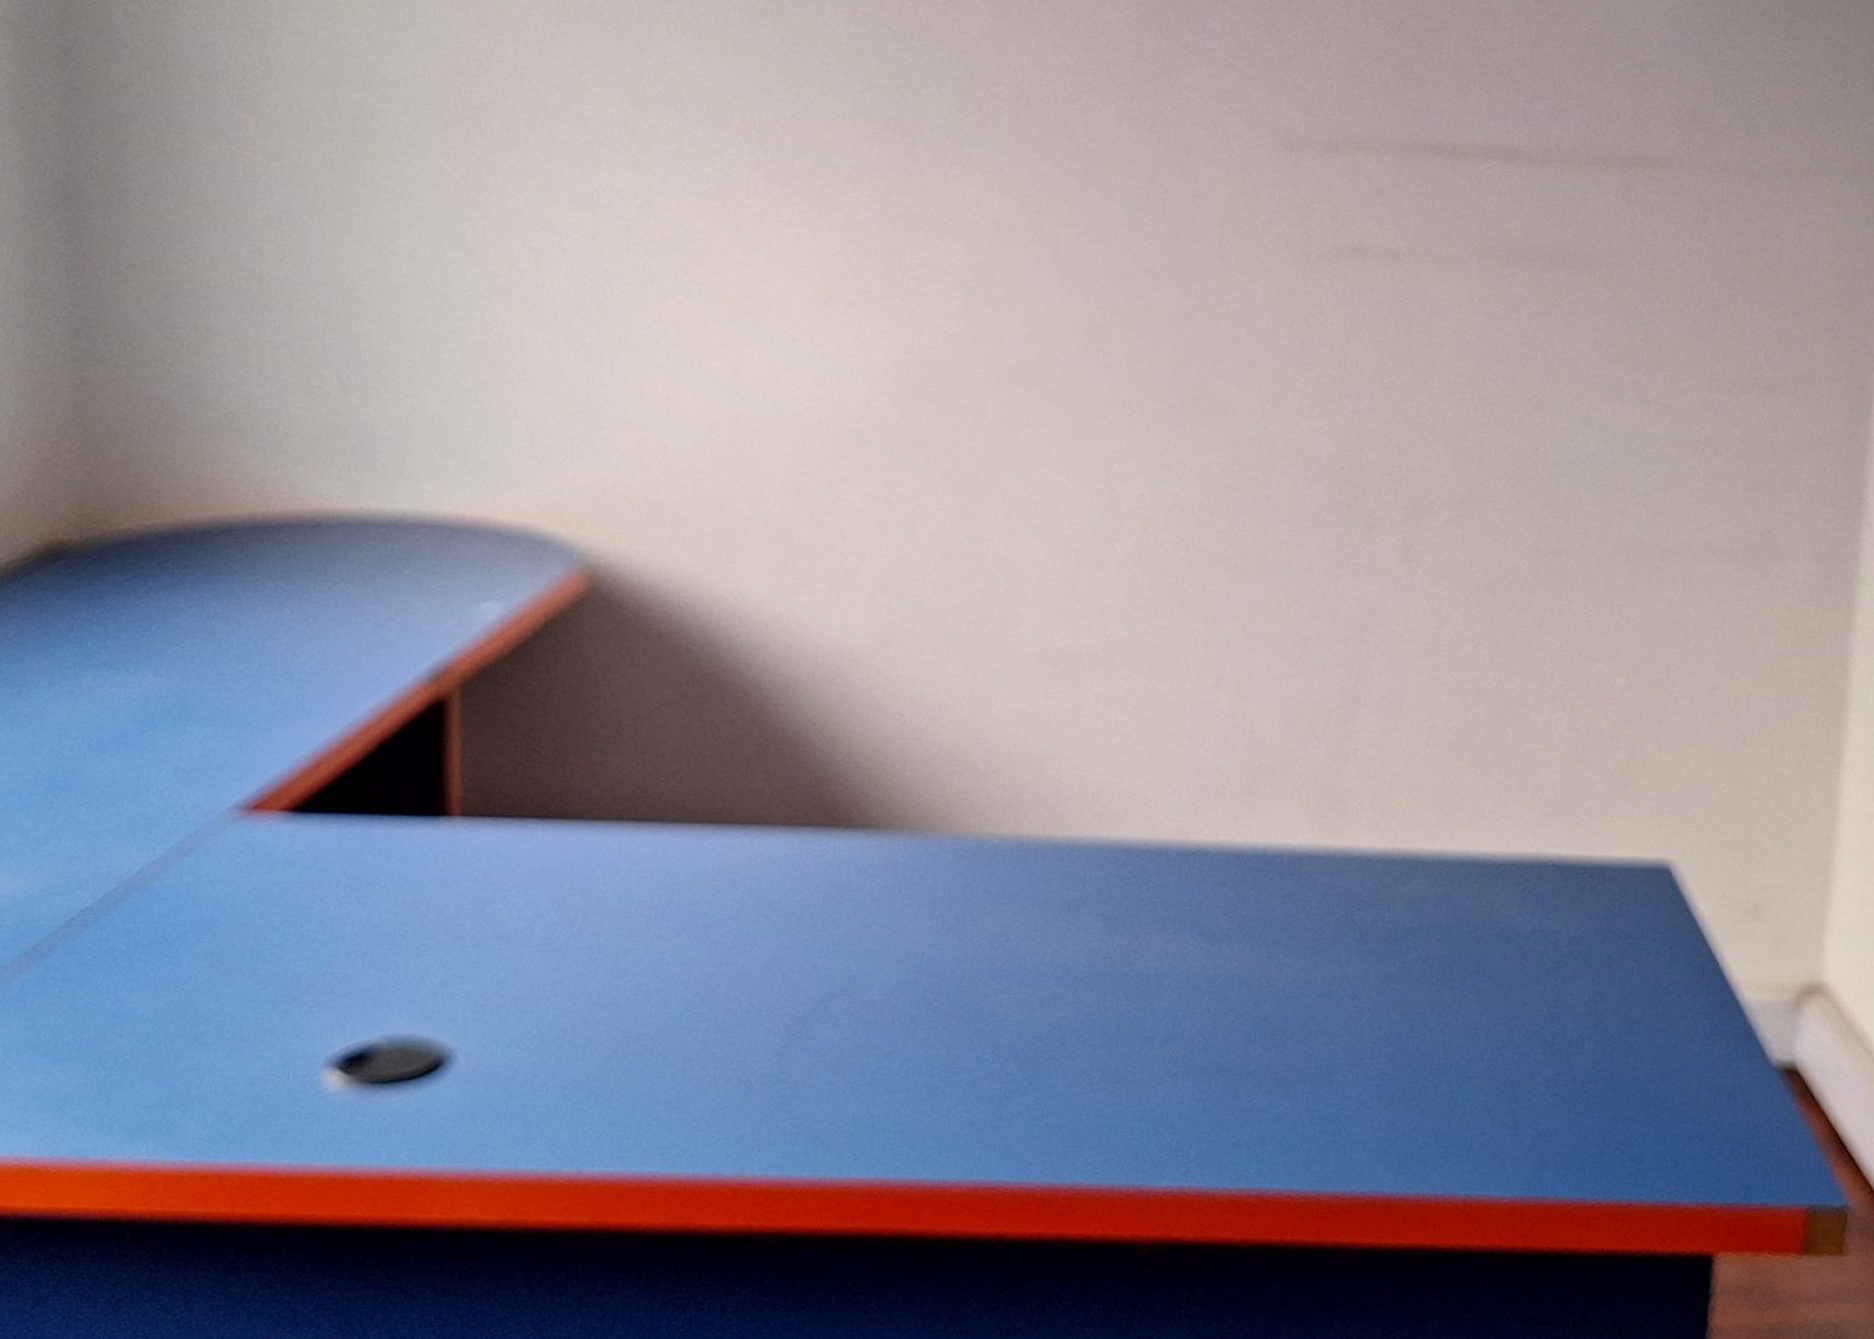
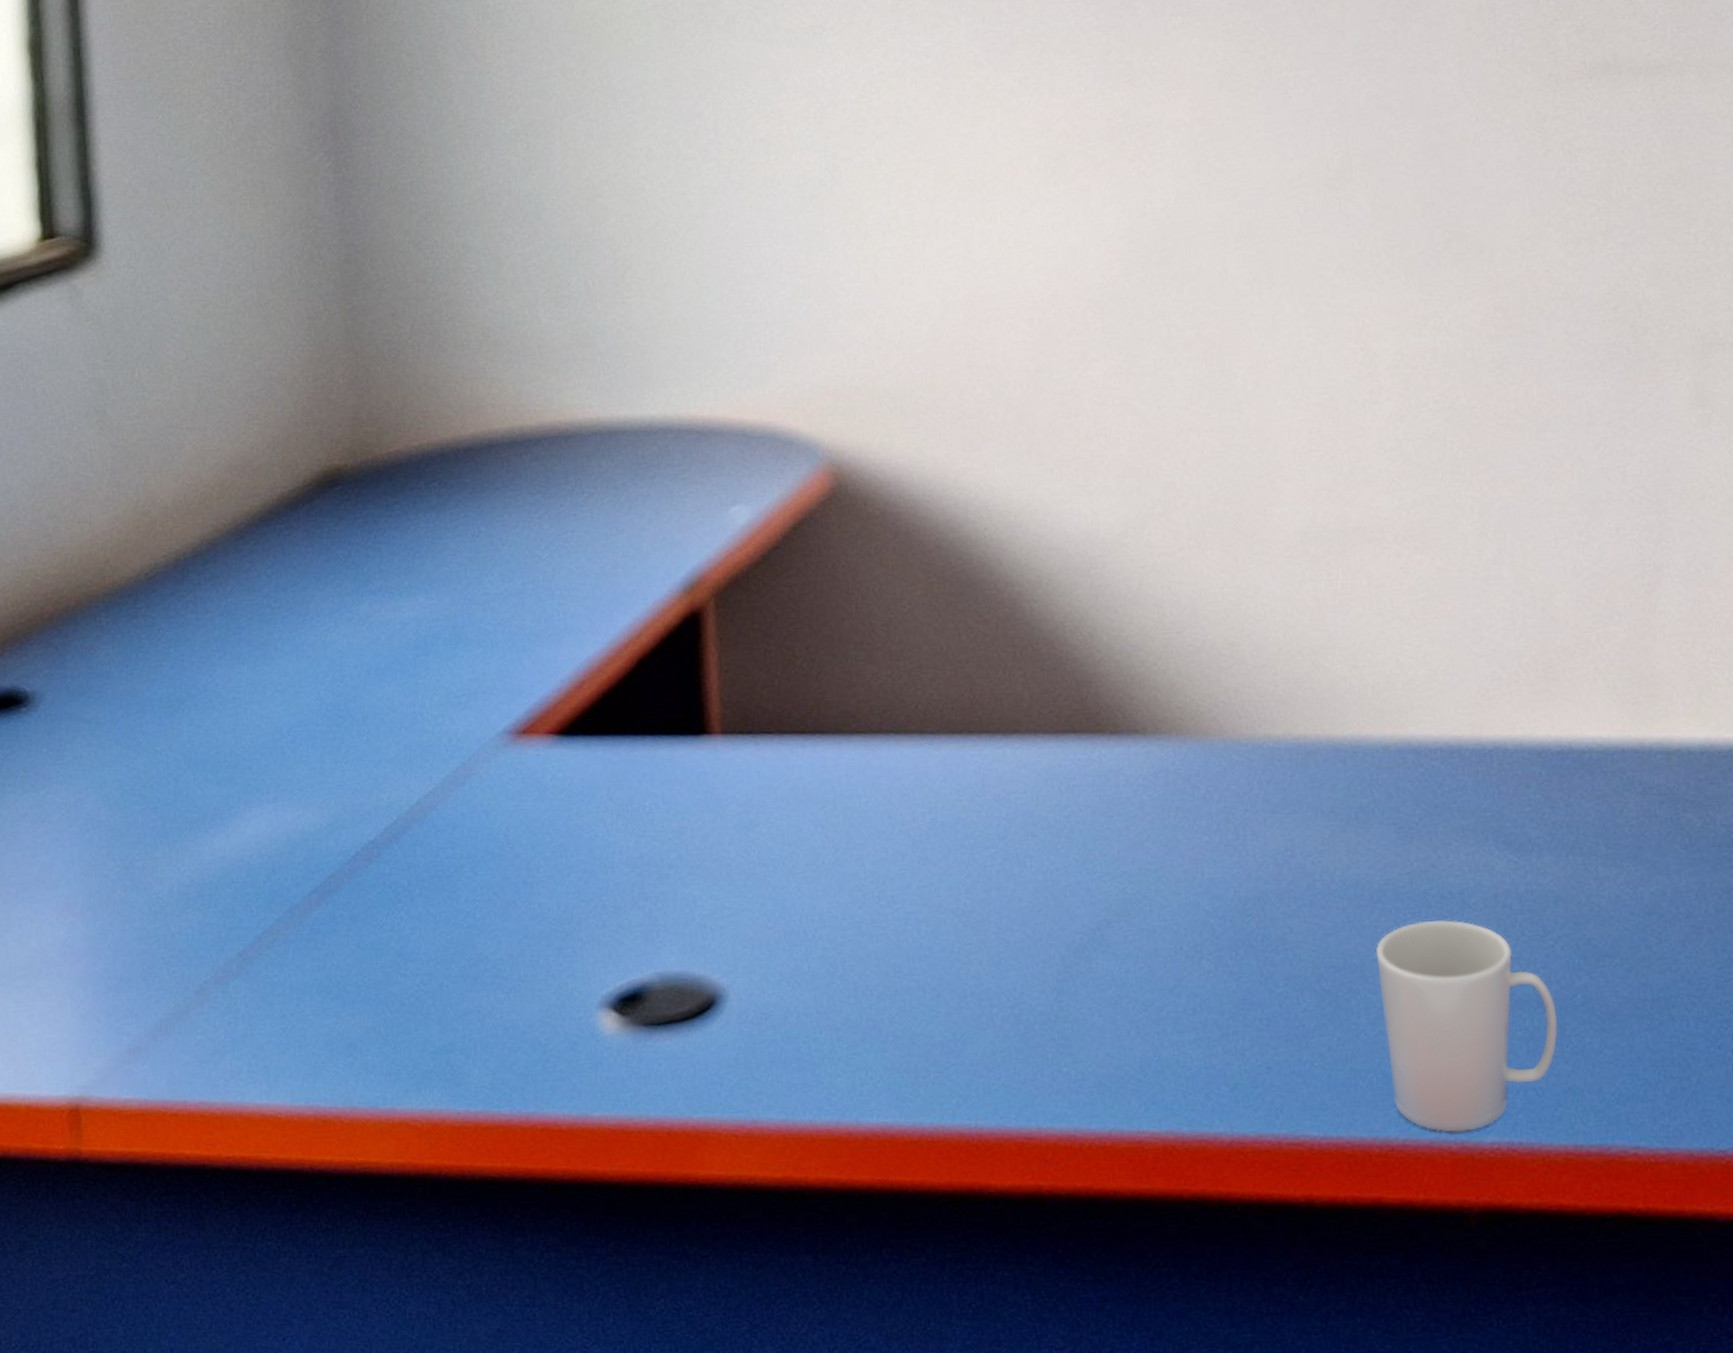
mug: none [1076,998,1232,1178] -> present [1375,920,1558,1132]

